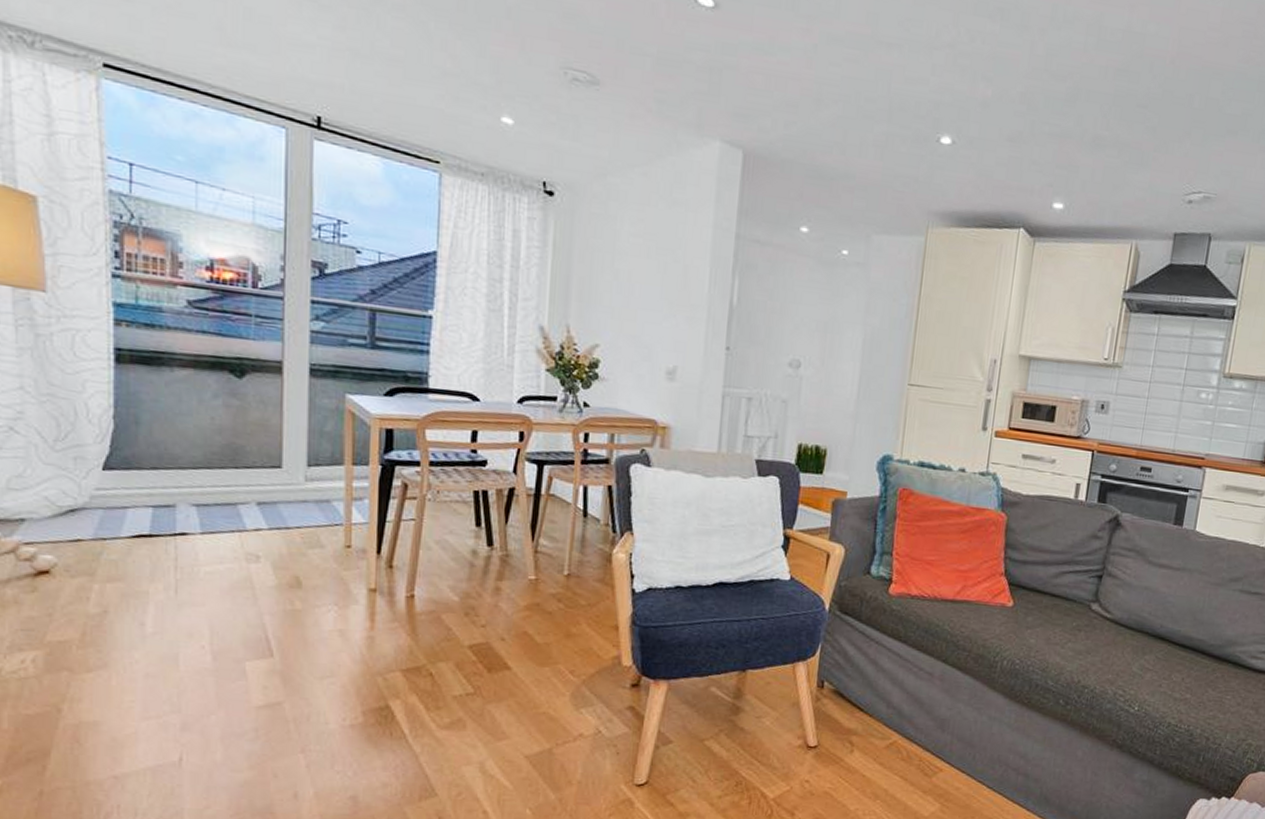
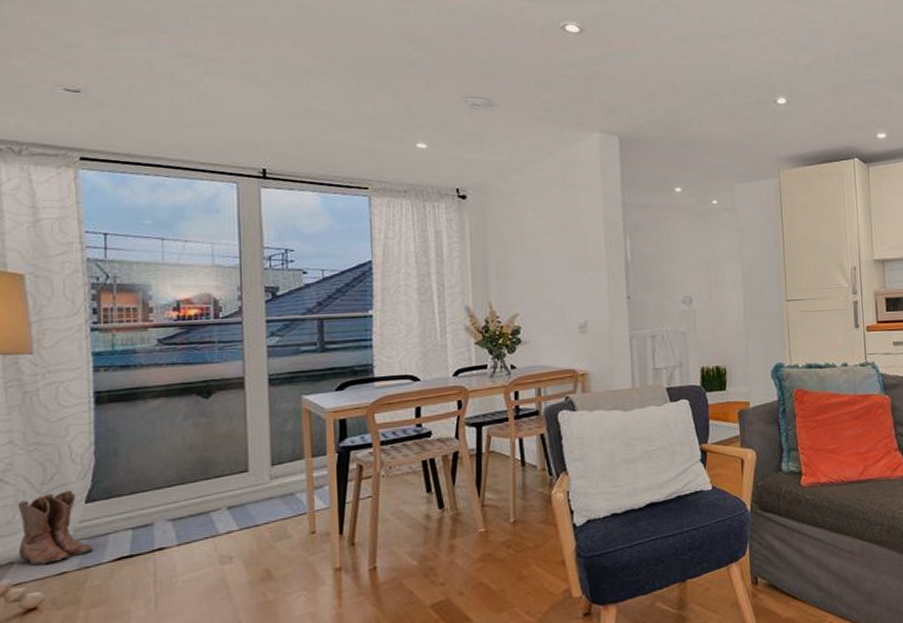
boots: none [29,452,110,528] -> present [17,490,93,566]

